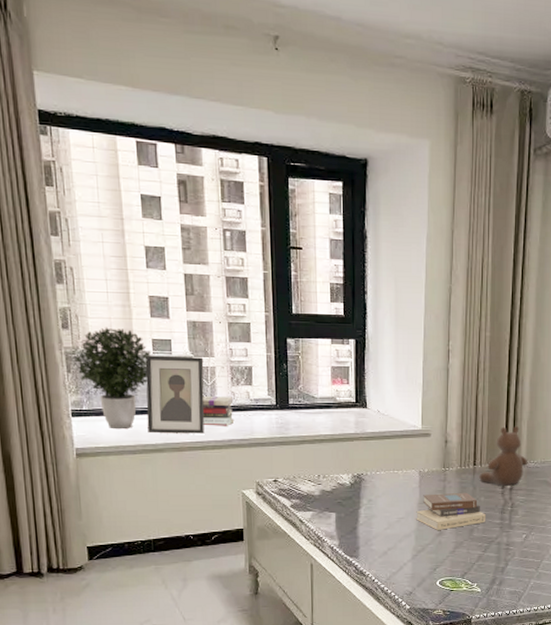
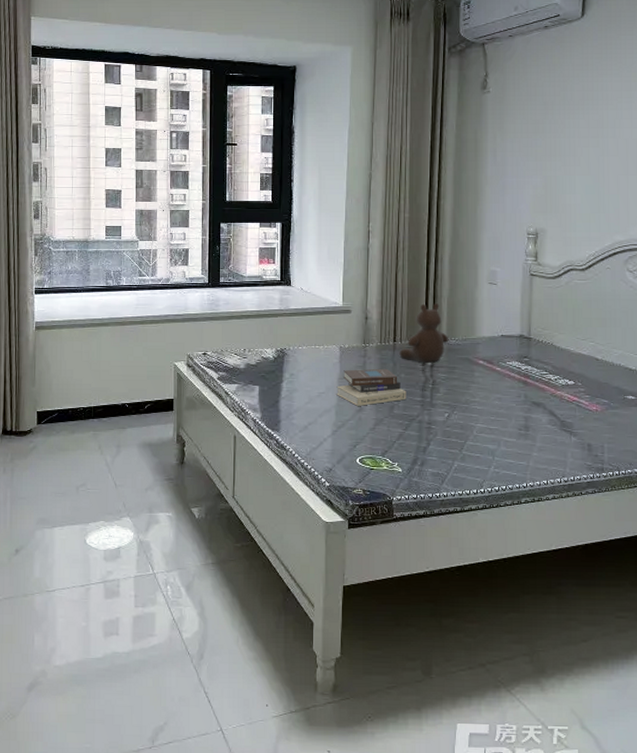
potted plant: present [74,327,151,428] -> none [41,217,104,304]
picture frame: present [145,355,205,434] -> none [96,240,148,309]
books: present [202,396,235,426] -> none [143,276,171,303]

